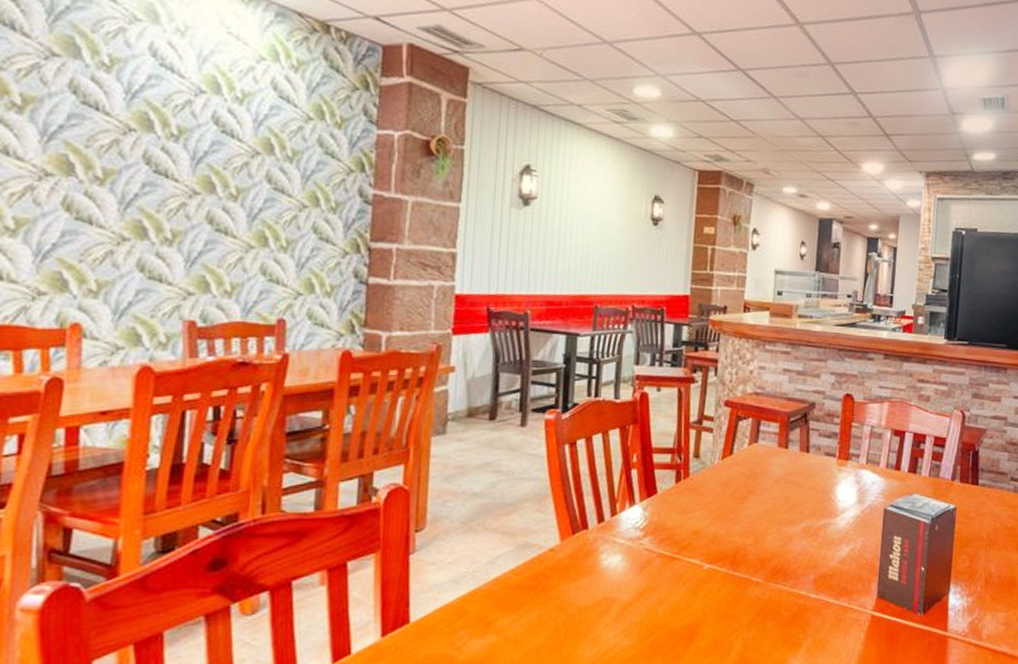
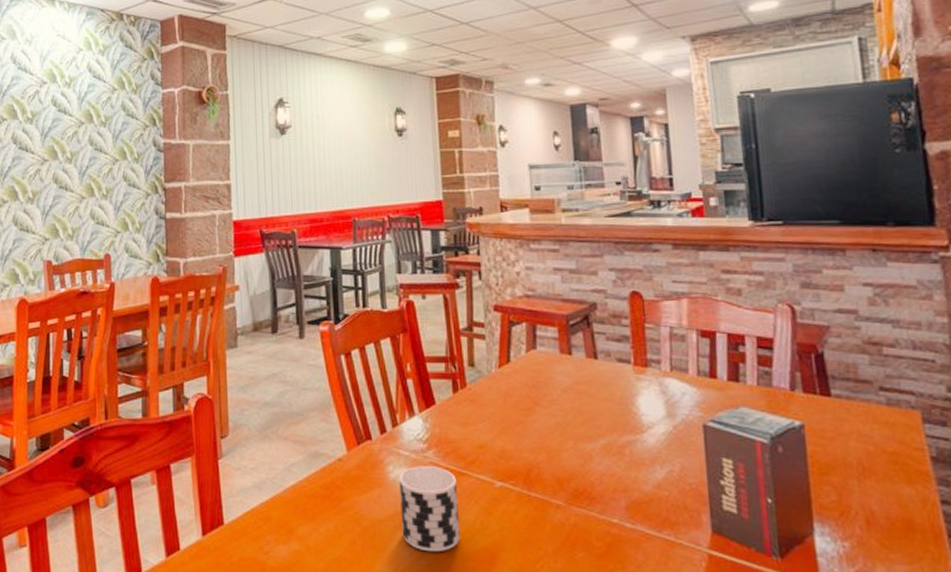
cup: none [608,553,669,633] -> present [399,466,460,552]

